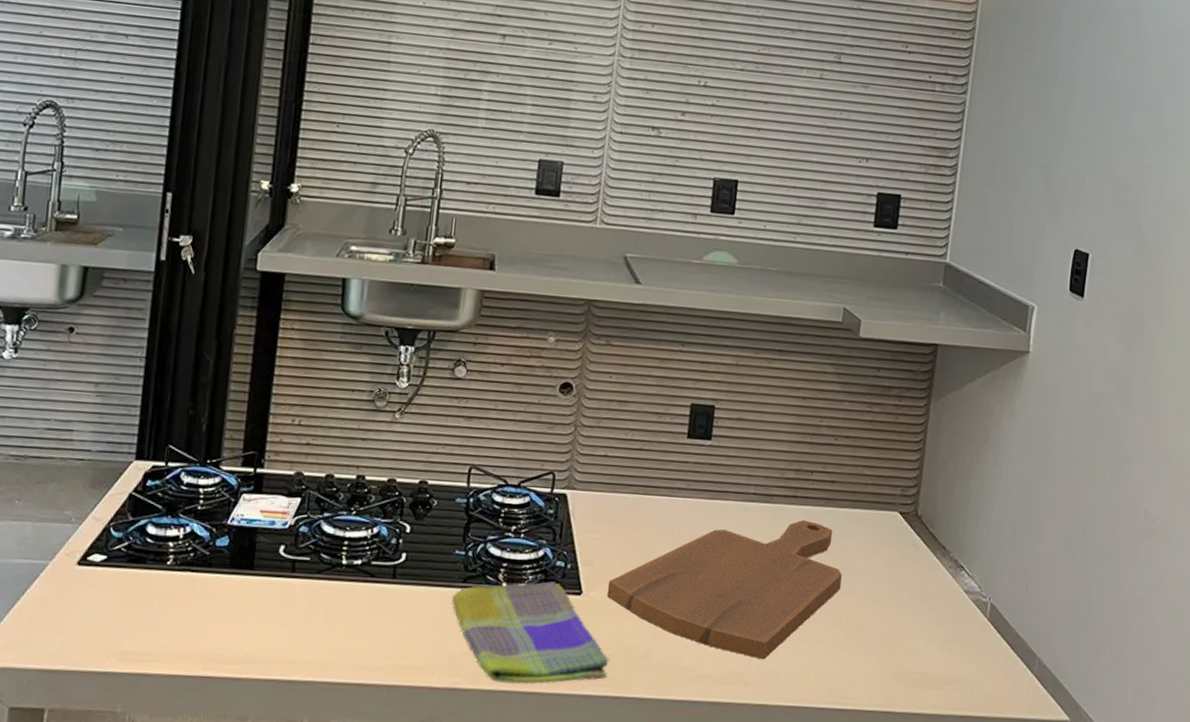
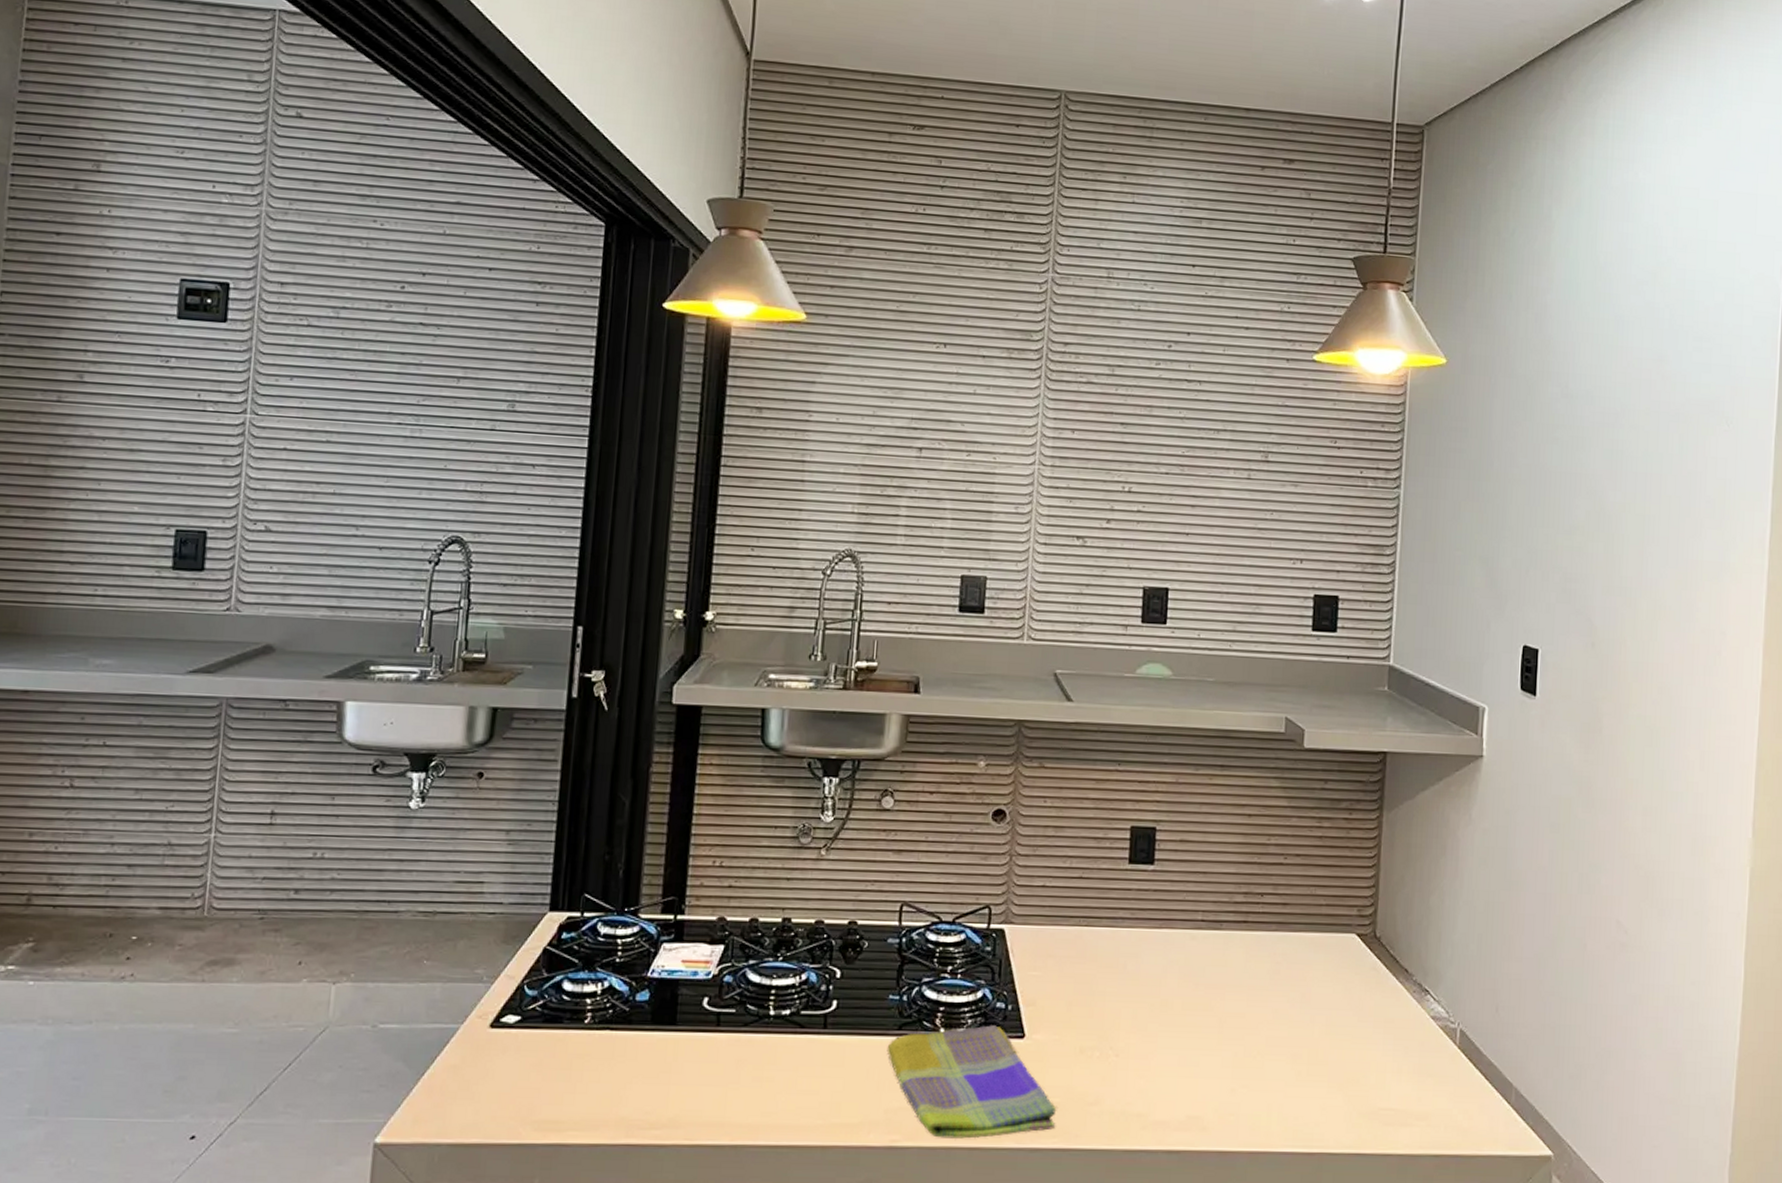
cutting board: present [606,519,842,660] -> none [1051,946,1300,1102]

